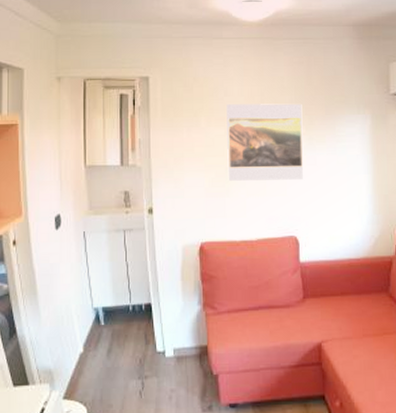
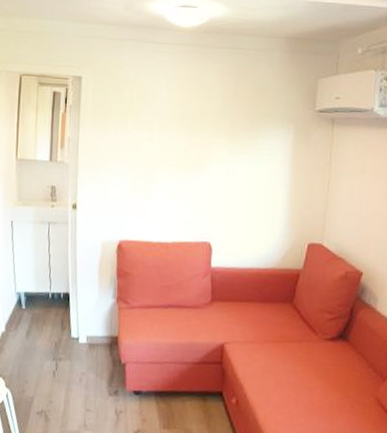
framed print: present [226,103,304,181] -> none [149,109,228,188]

